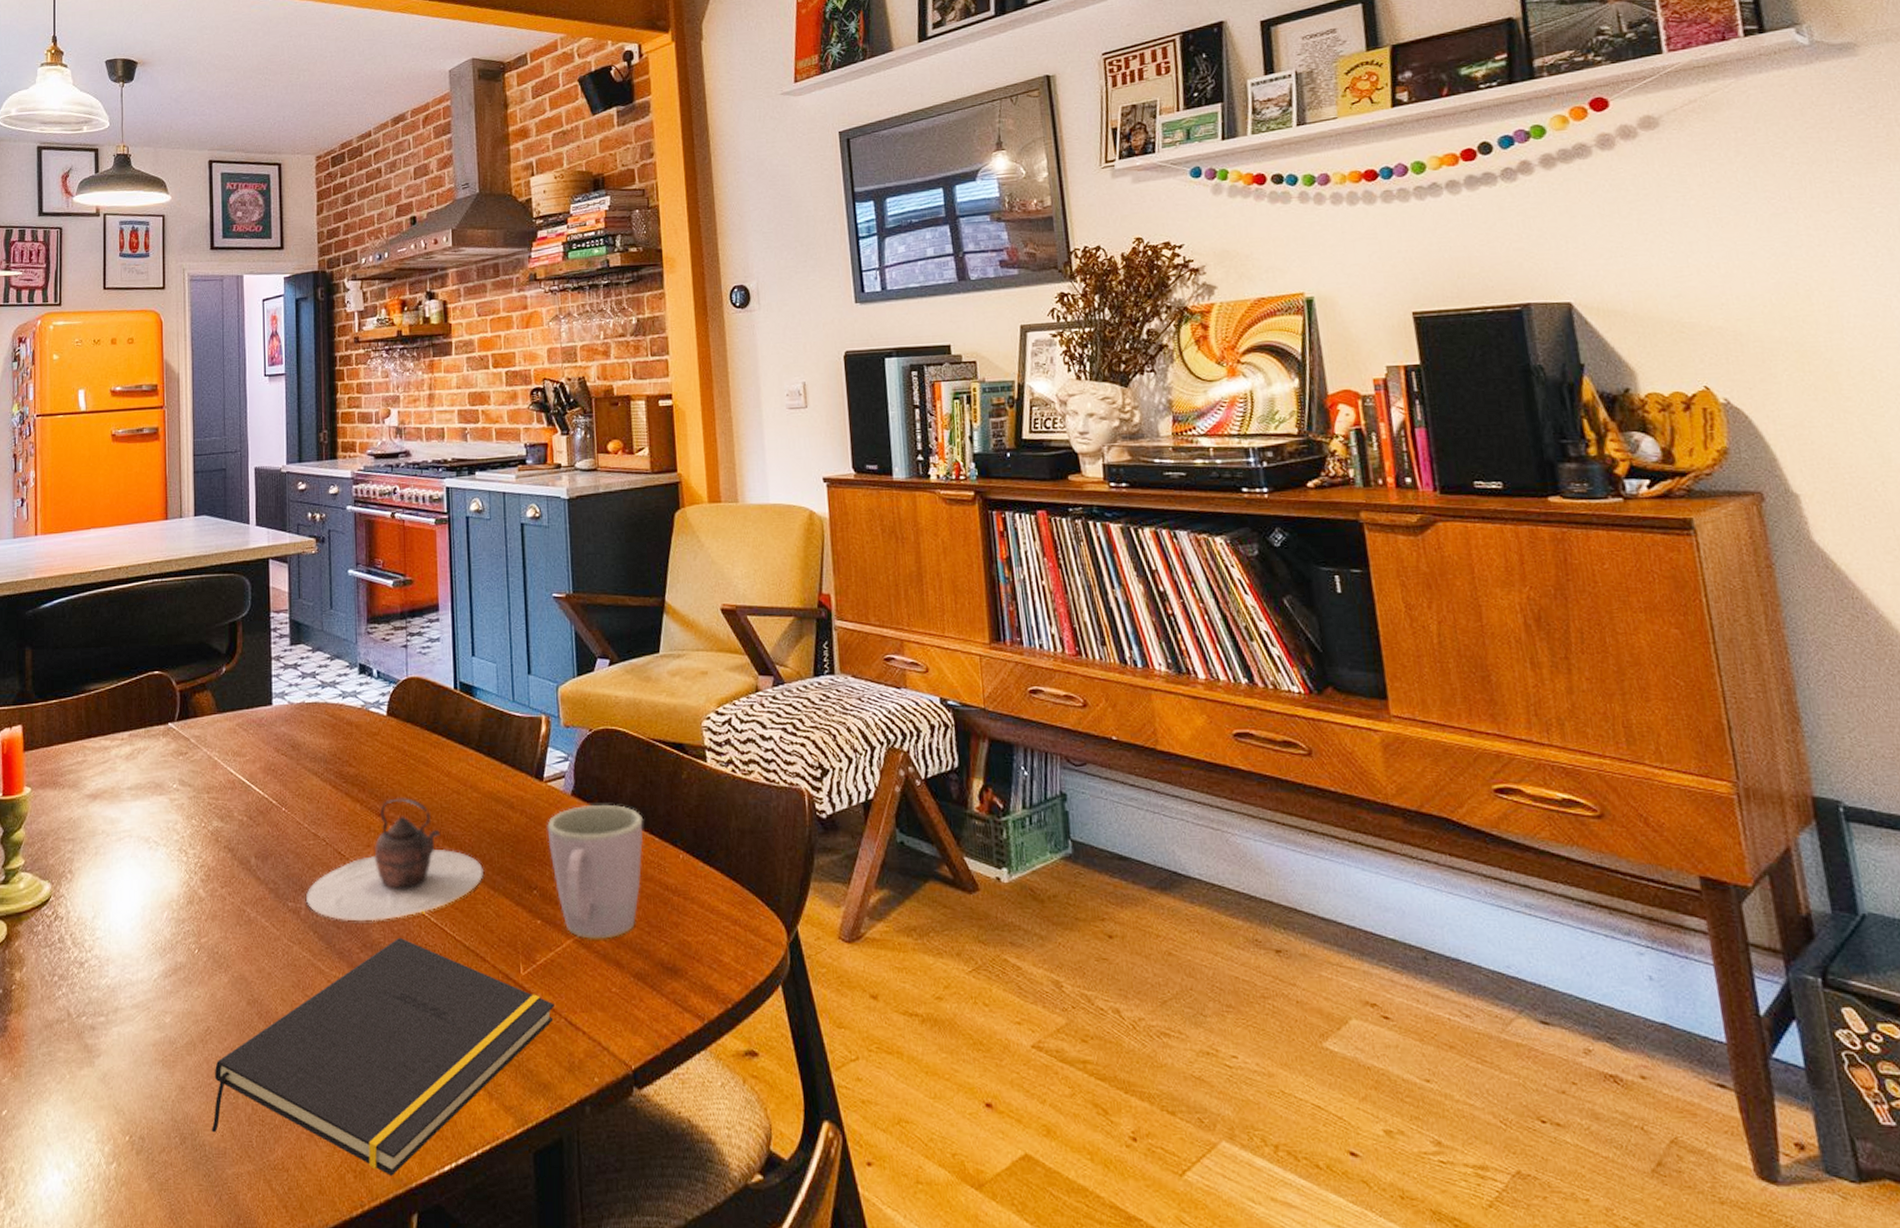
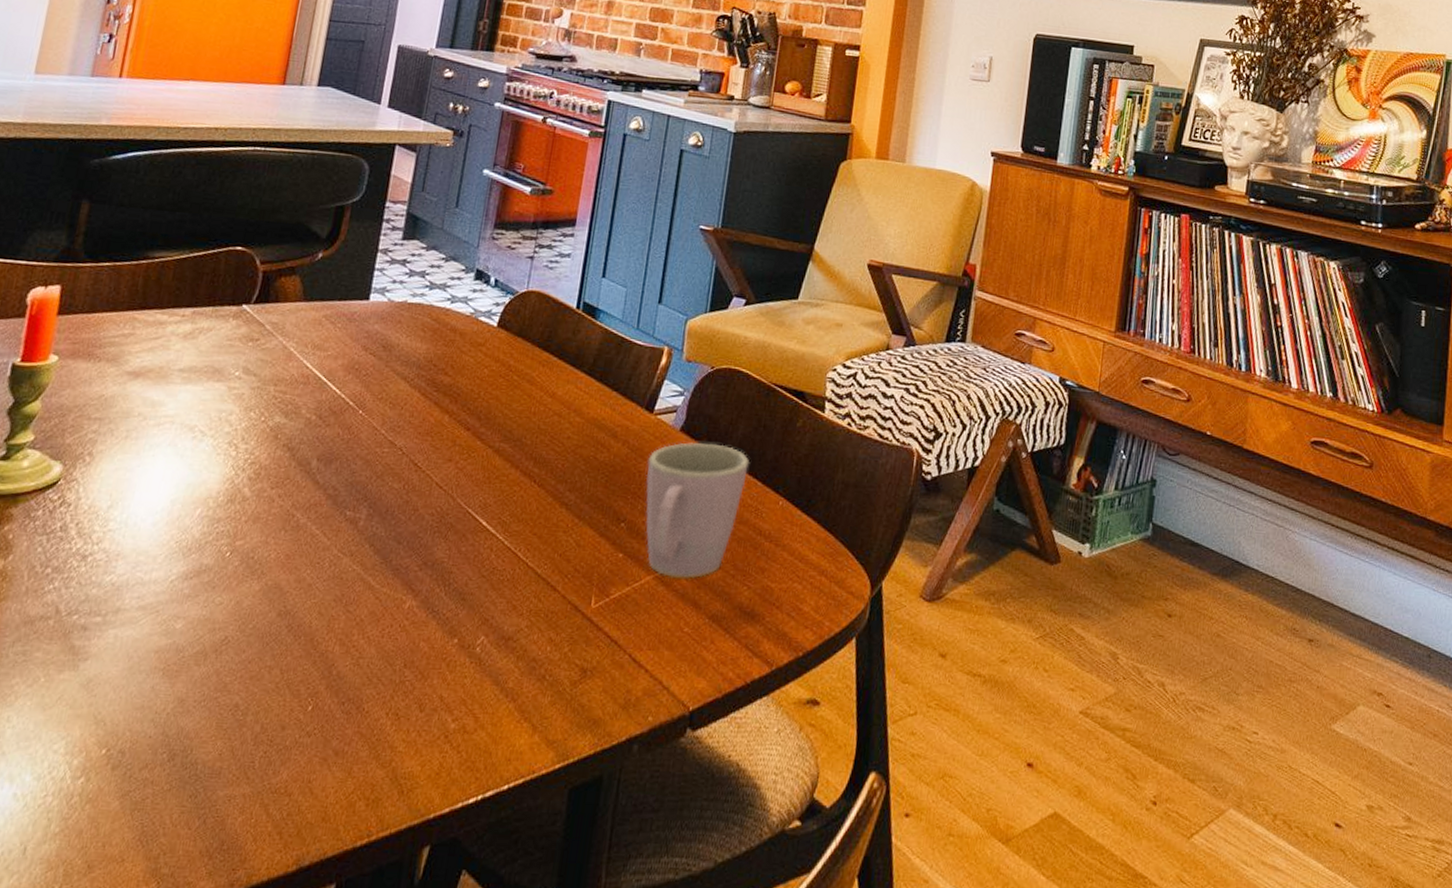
notepad: present [211,937,554,1176] -> none [207,558,621,806]
teapot: present [305,798,483,922] -> none [366,413,572,540]

